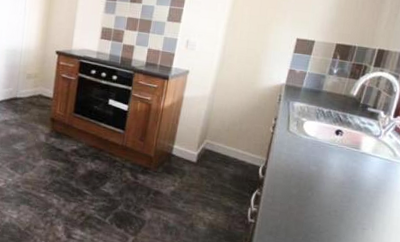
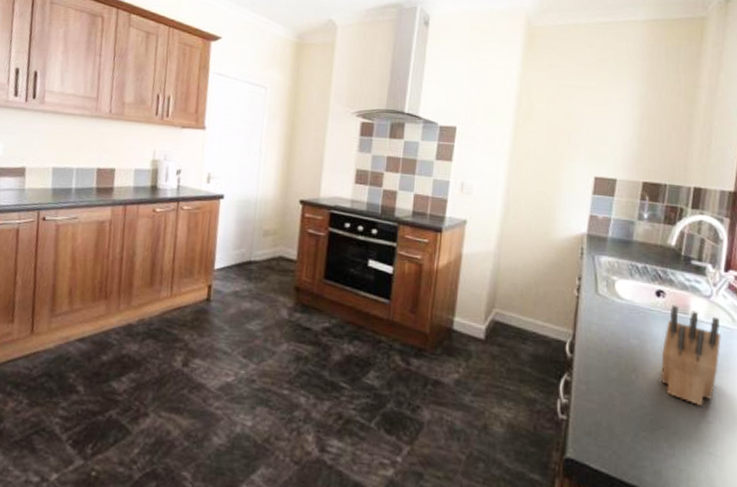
knife block: none [331,141,384,217] -> present [661,305,722,407]

